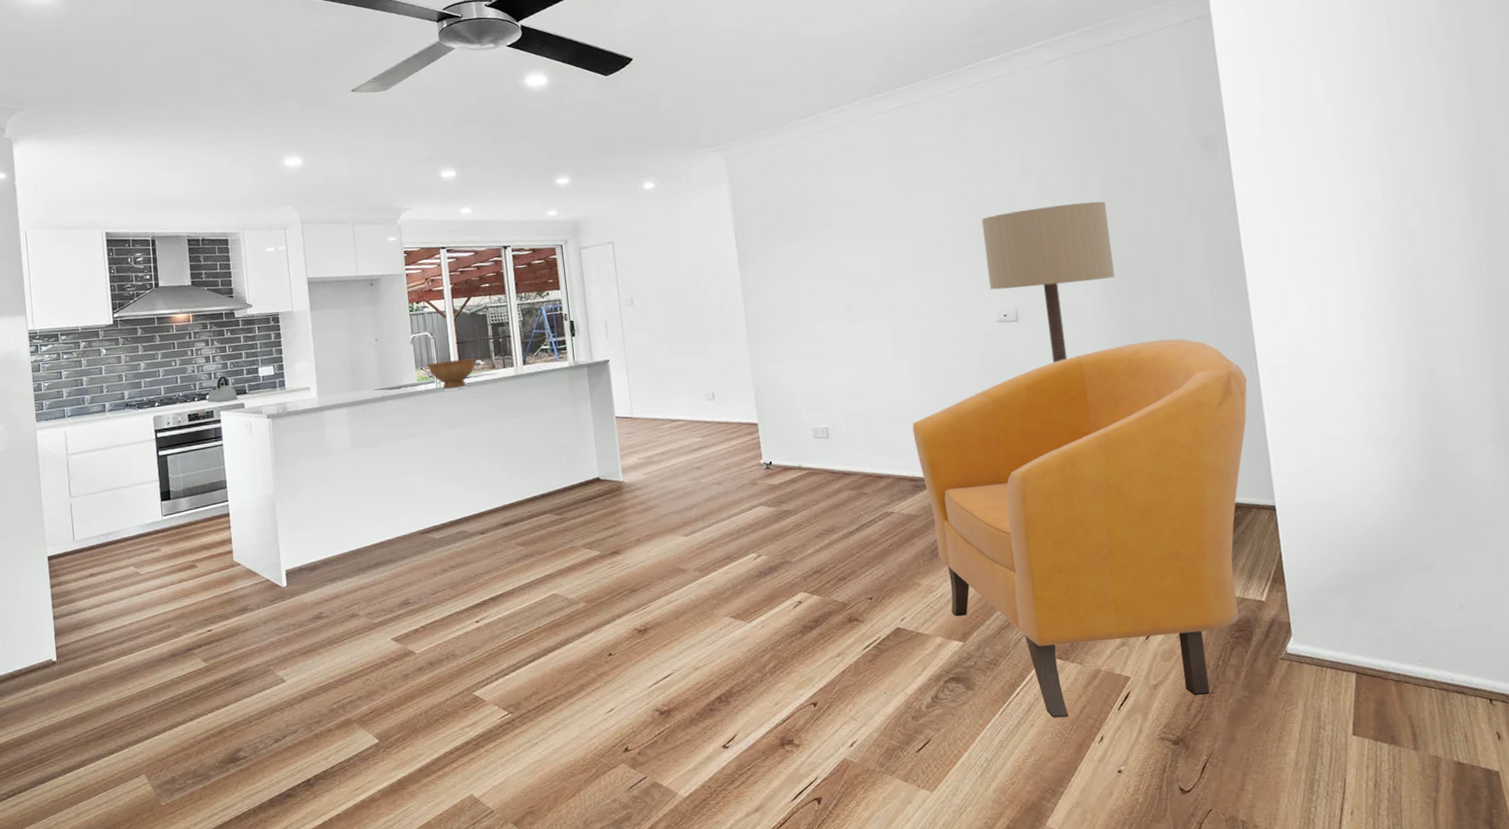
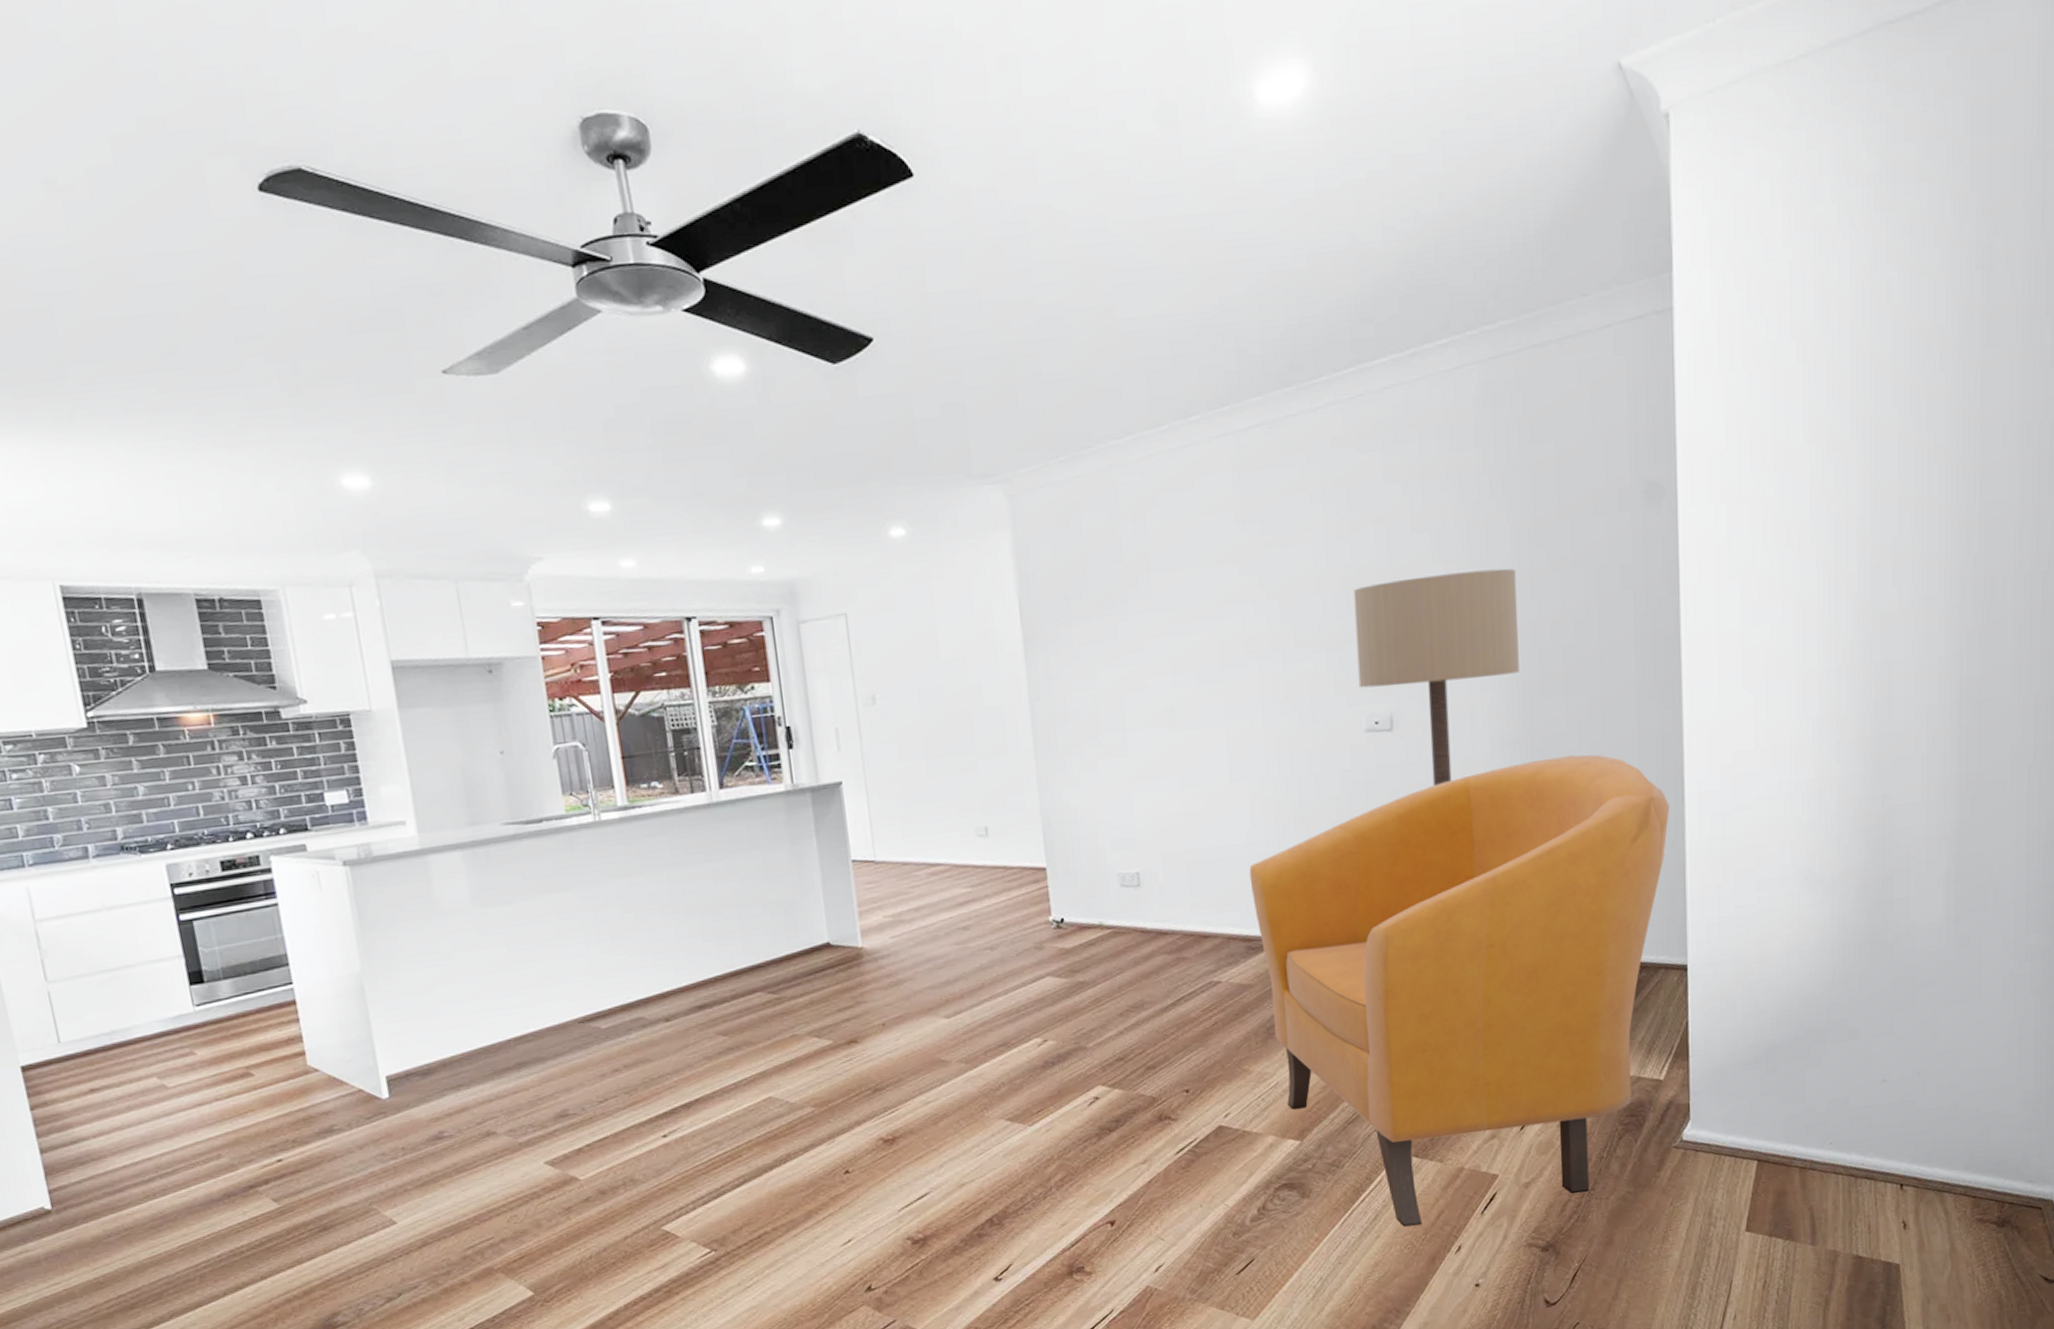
kettle: present [207,376,238,403] -> none [248,805,296,844]
bowl: present [426,358,476,390] -> none [578,779,651,824]

